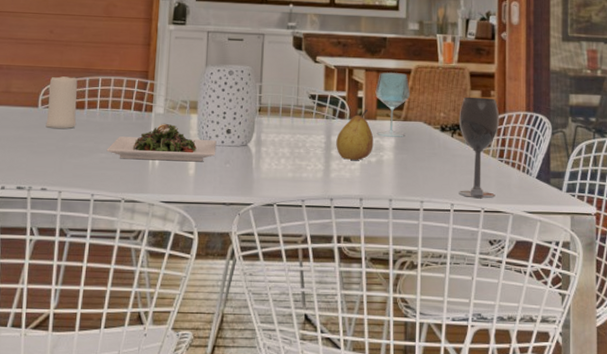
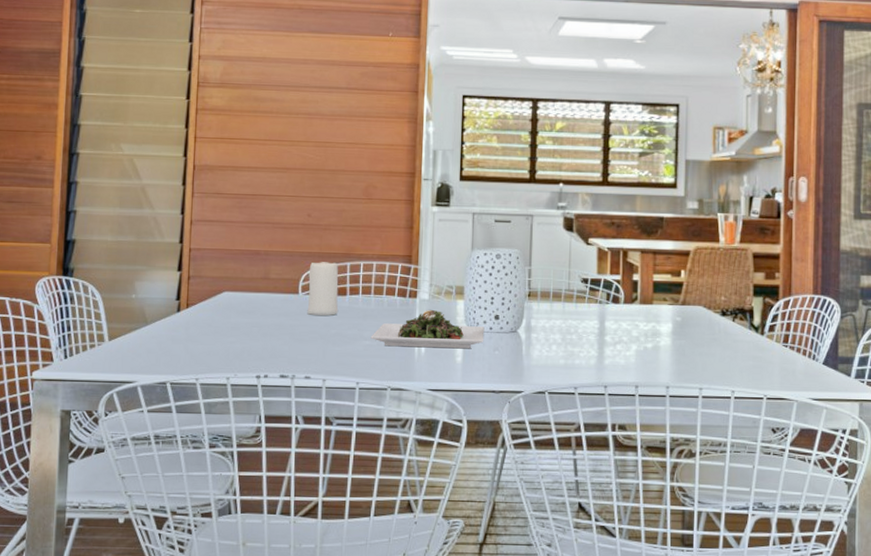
fruit: present [336,109,374,160] -> none [610,293,650,346]
wine glass: present [375,72,410,137] -> none [651,254,689,322]
wine glass: present [459,96,500,199] -> none [740,279,785,386]

